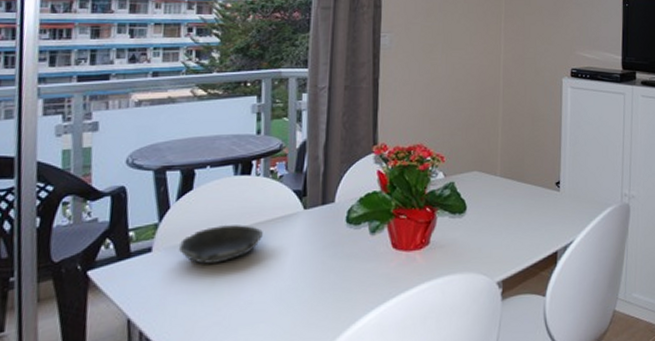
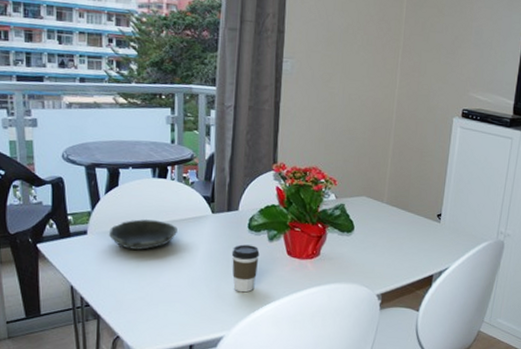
coffee cup: none [327,241,360,300] -> present [231,244,260,293]

